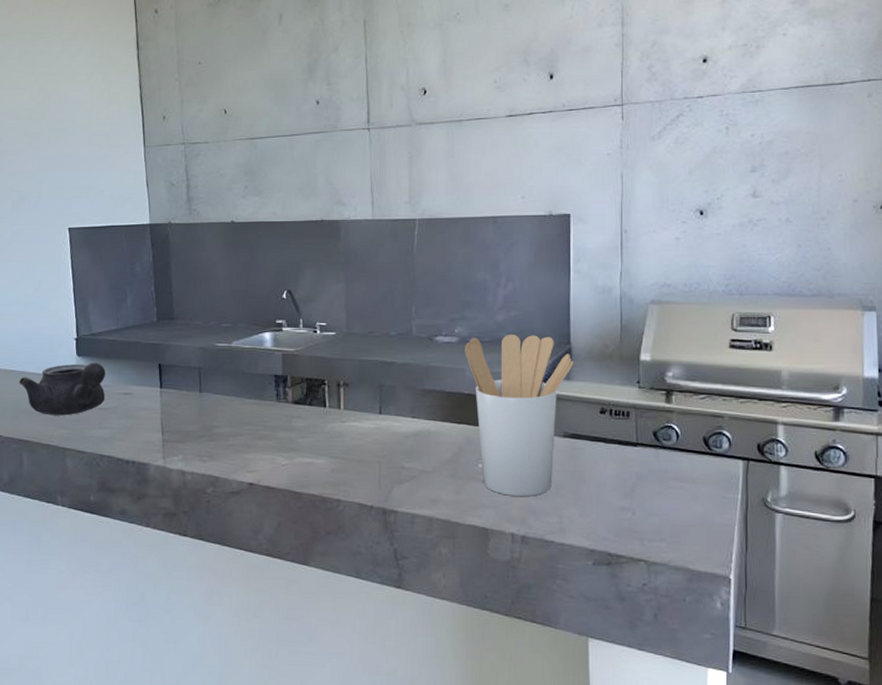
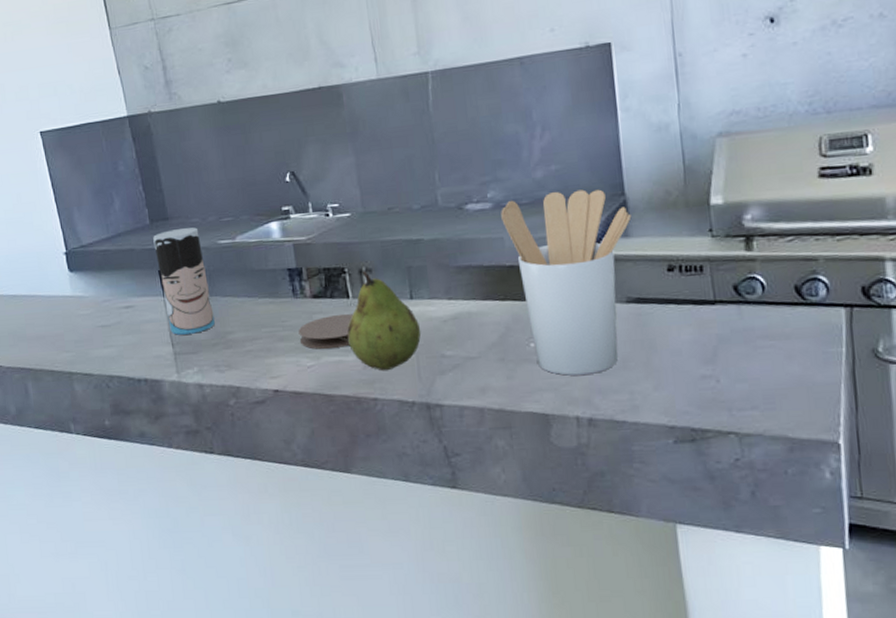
teapot: present [19,363,106,416] -> none [12,276,106,339]
cup: none [158,329,204,424] -> present [153,227,215,335]
coaster: none [277,420,328,451] -> present [298,313,354,349]
fruit: none [321,384,386,476] -> present [347,271,422,371]

